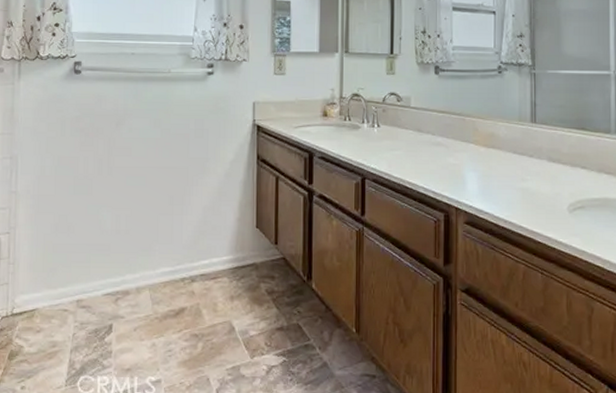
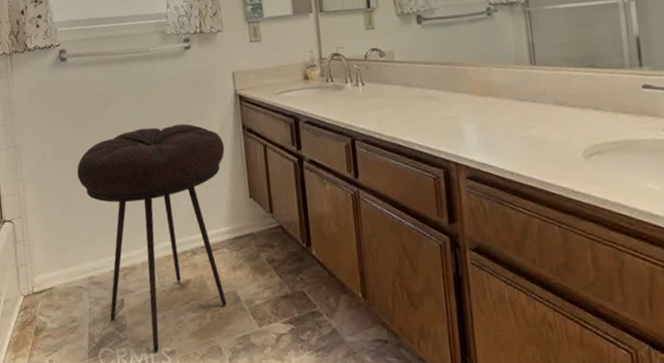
stool: none [78,149,237,381] -> present [77,124,227,352]

